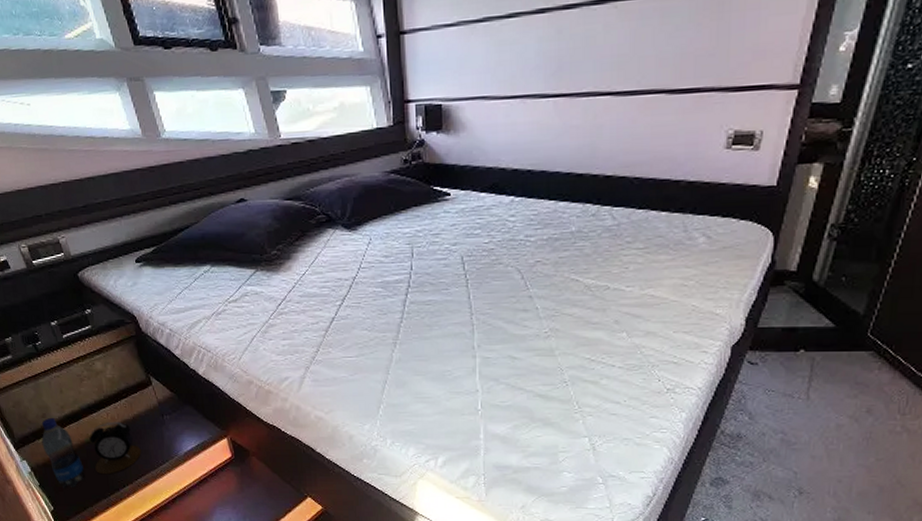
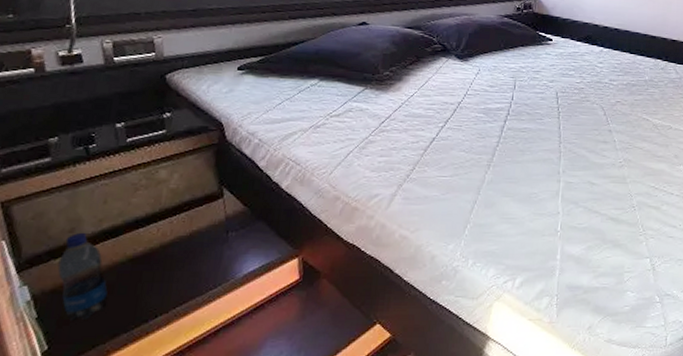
alarm clock: present [89,421,142,475] -> none [123,238,191,303]

